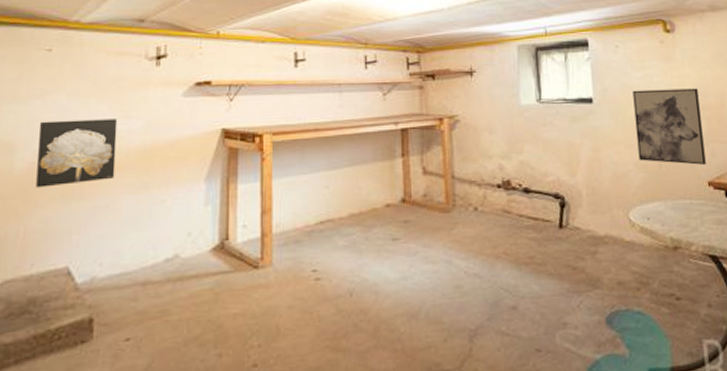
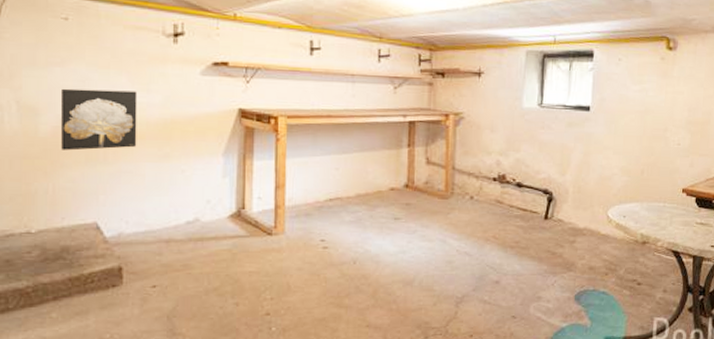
wall art: present [632,88,706,165] -> none [624,102,688,174]

